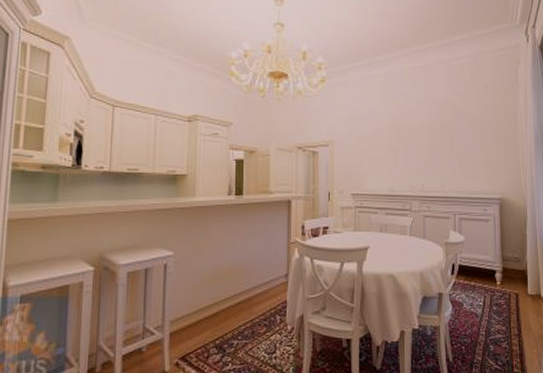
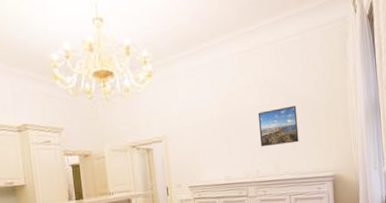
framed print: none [426,124,467,162] -> present [258,105,299,147]

